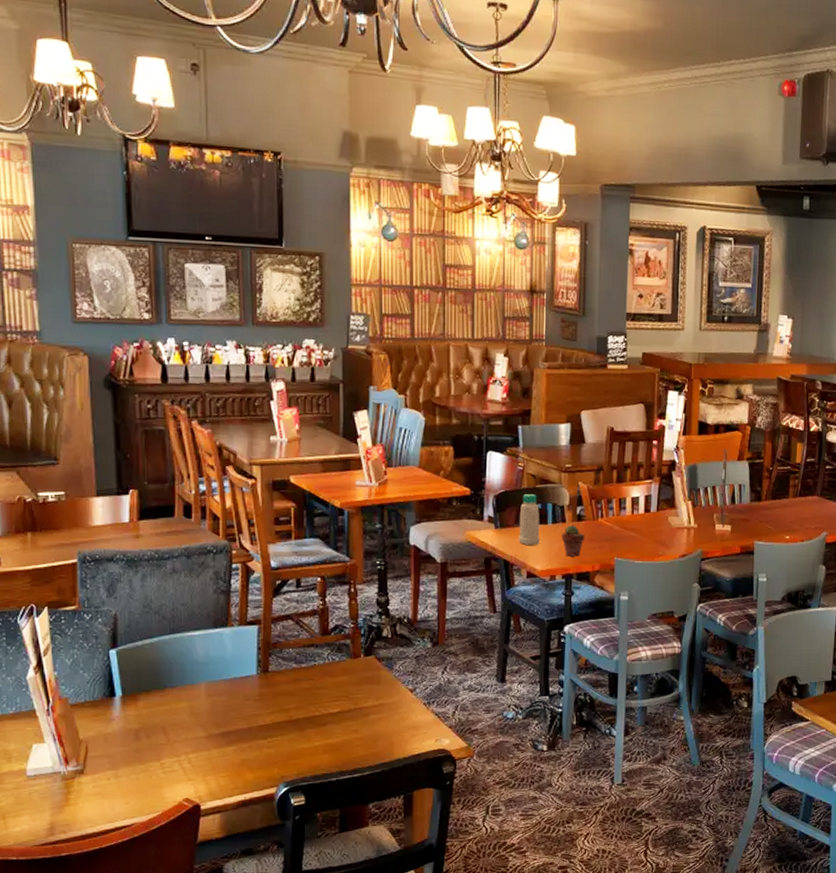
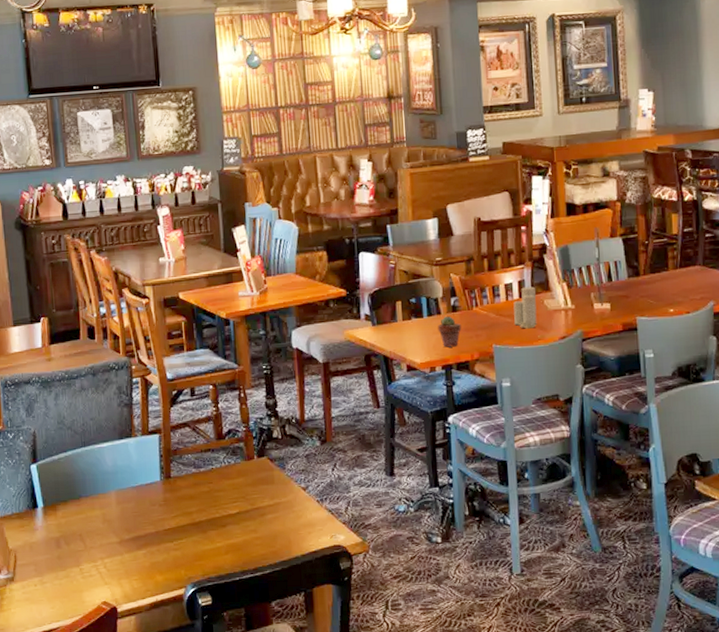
bottle: present [519,494,540,545] -> none [395,290,417,339]
candle: none [638,501,662,544] -> present [513,285,537,329]

